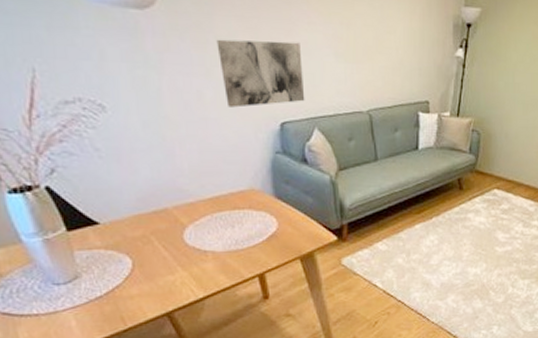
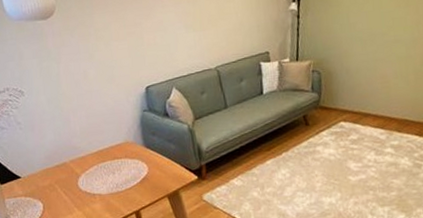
wall art: present [216,39,305,108] -> none [96,22,164,80]

